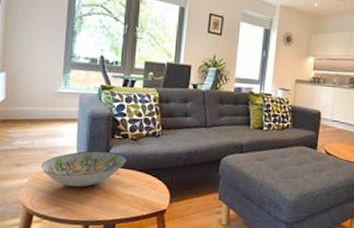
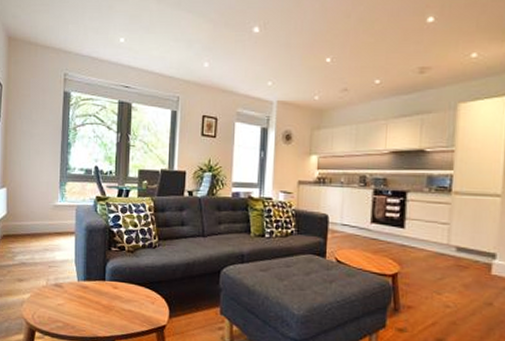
decorative bowl: present [41,150,127,187] -> none [42,264,124,302]

